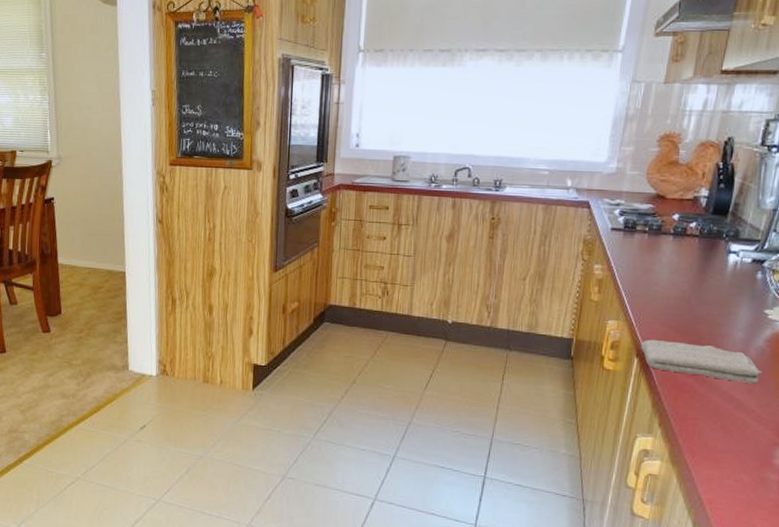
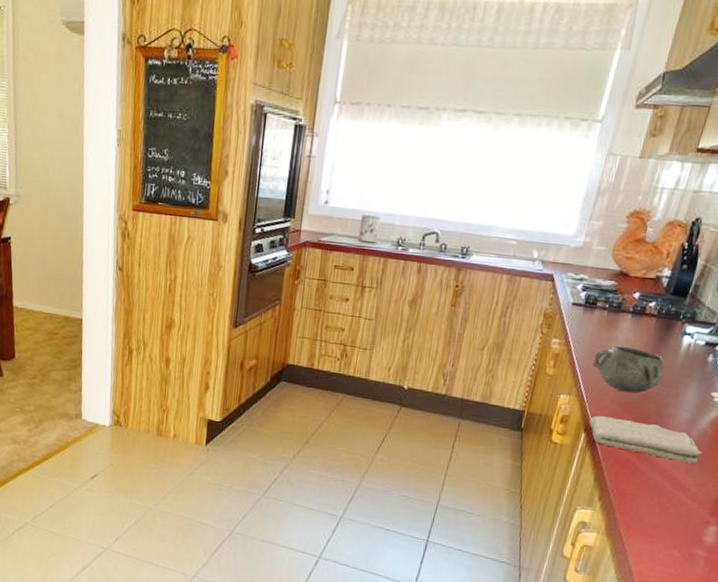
decorative bowl: none [637,268,713,315] -> present [592,346,665,394]

